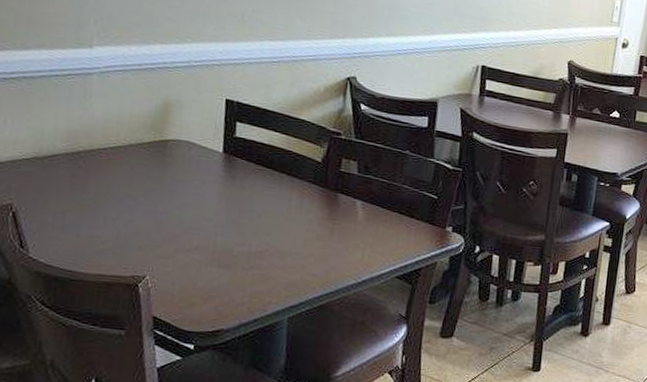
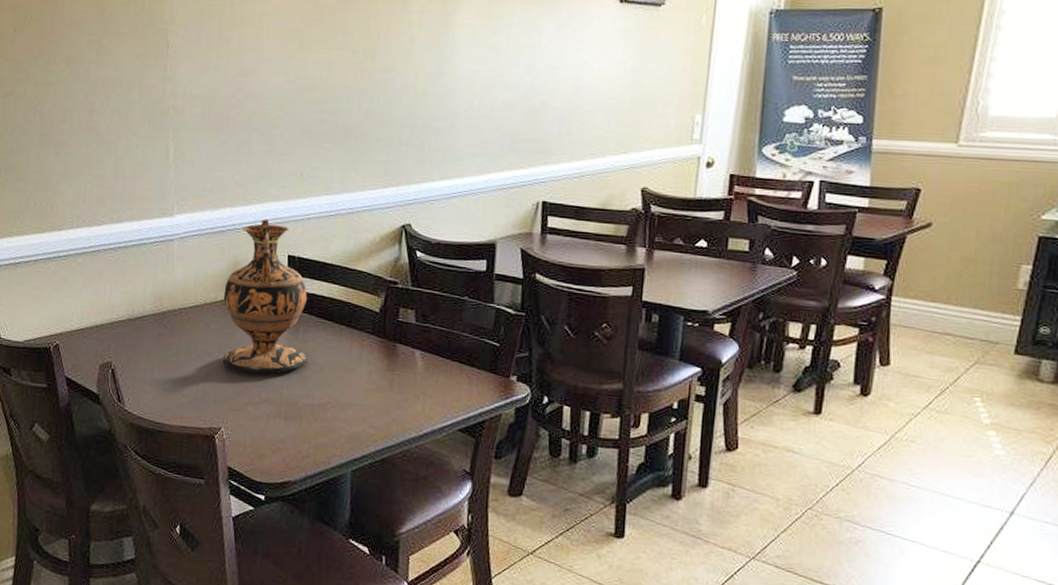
vase: none [148,60,247,220] -> present [222,220,308,374]

